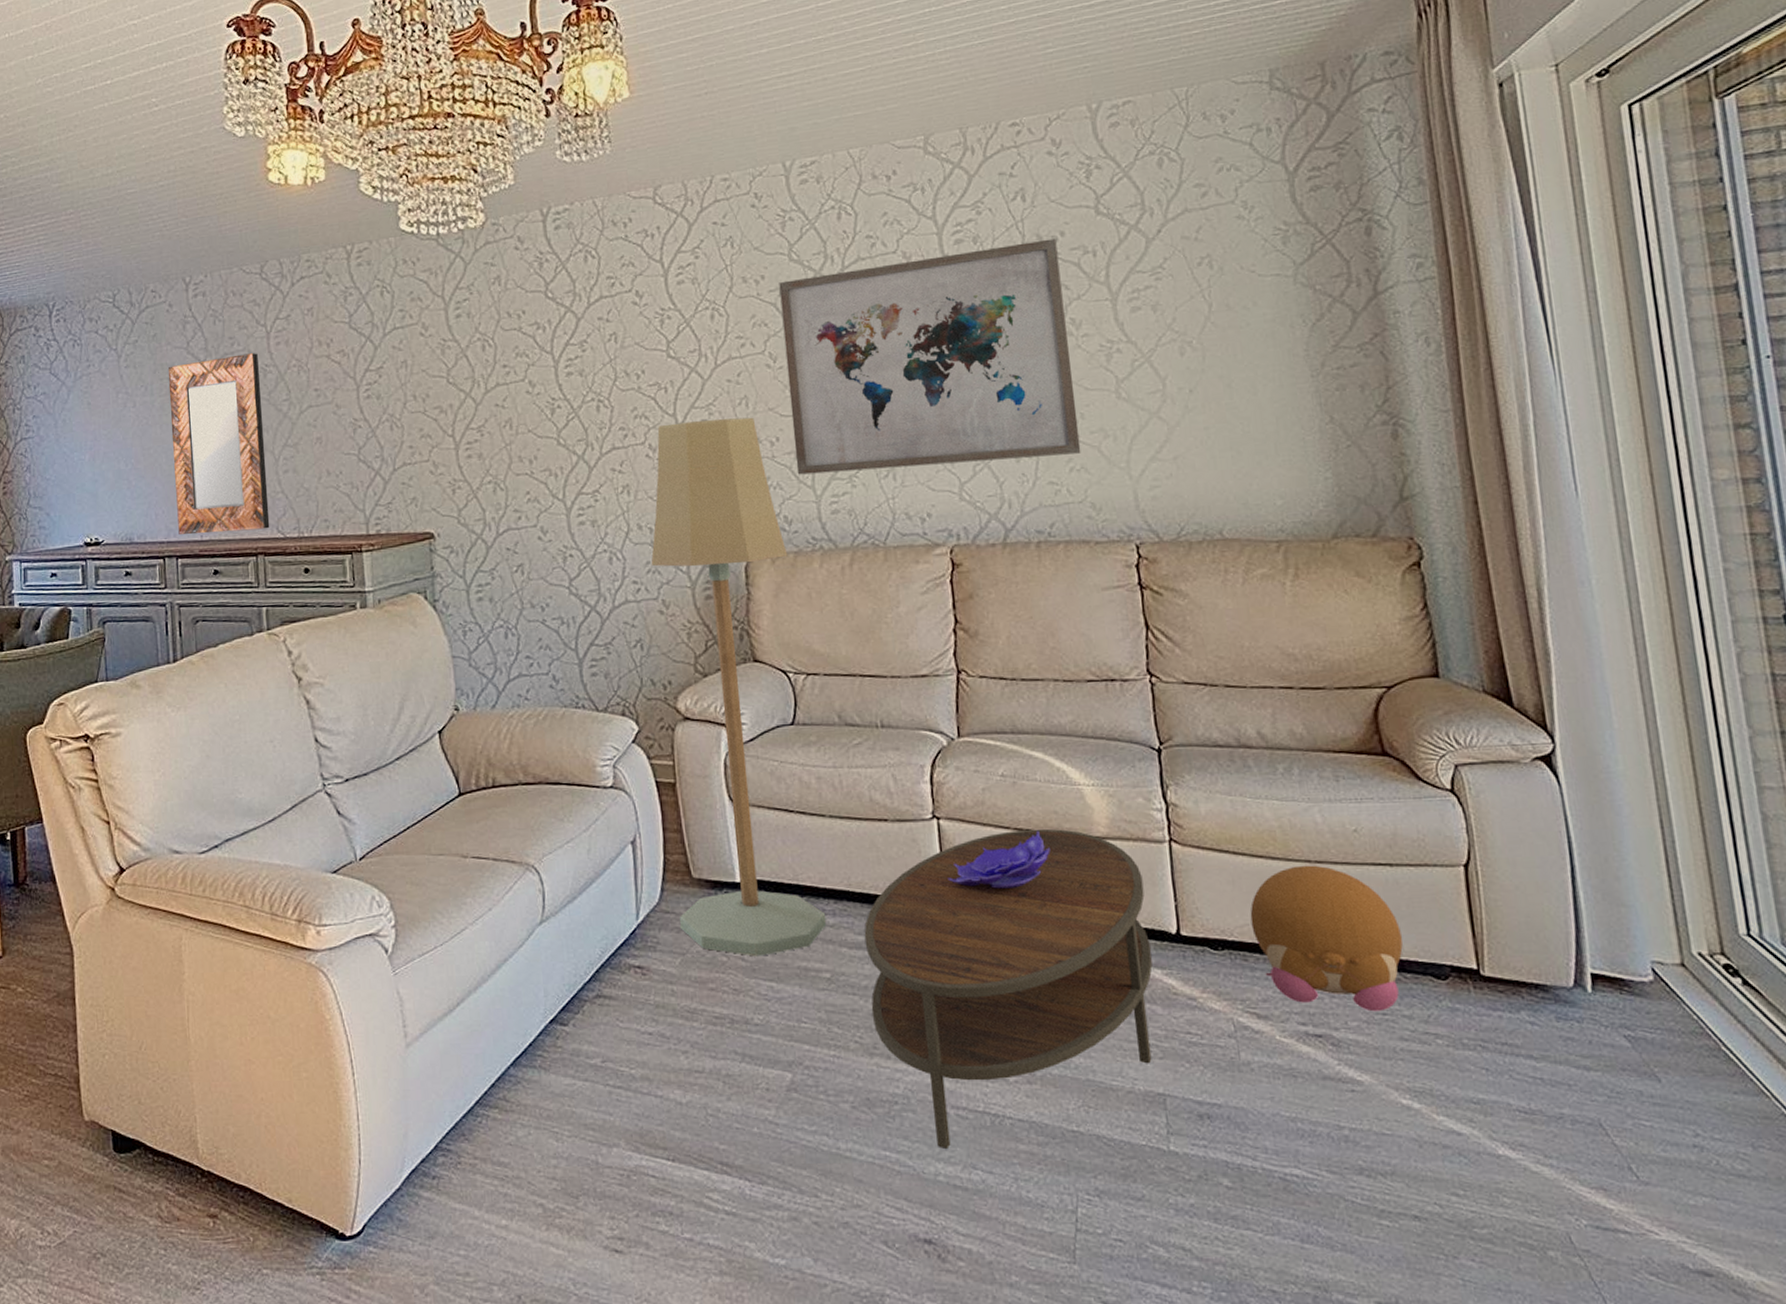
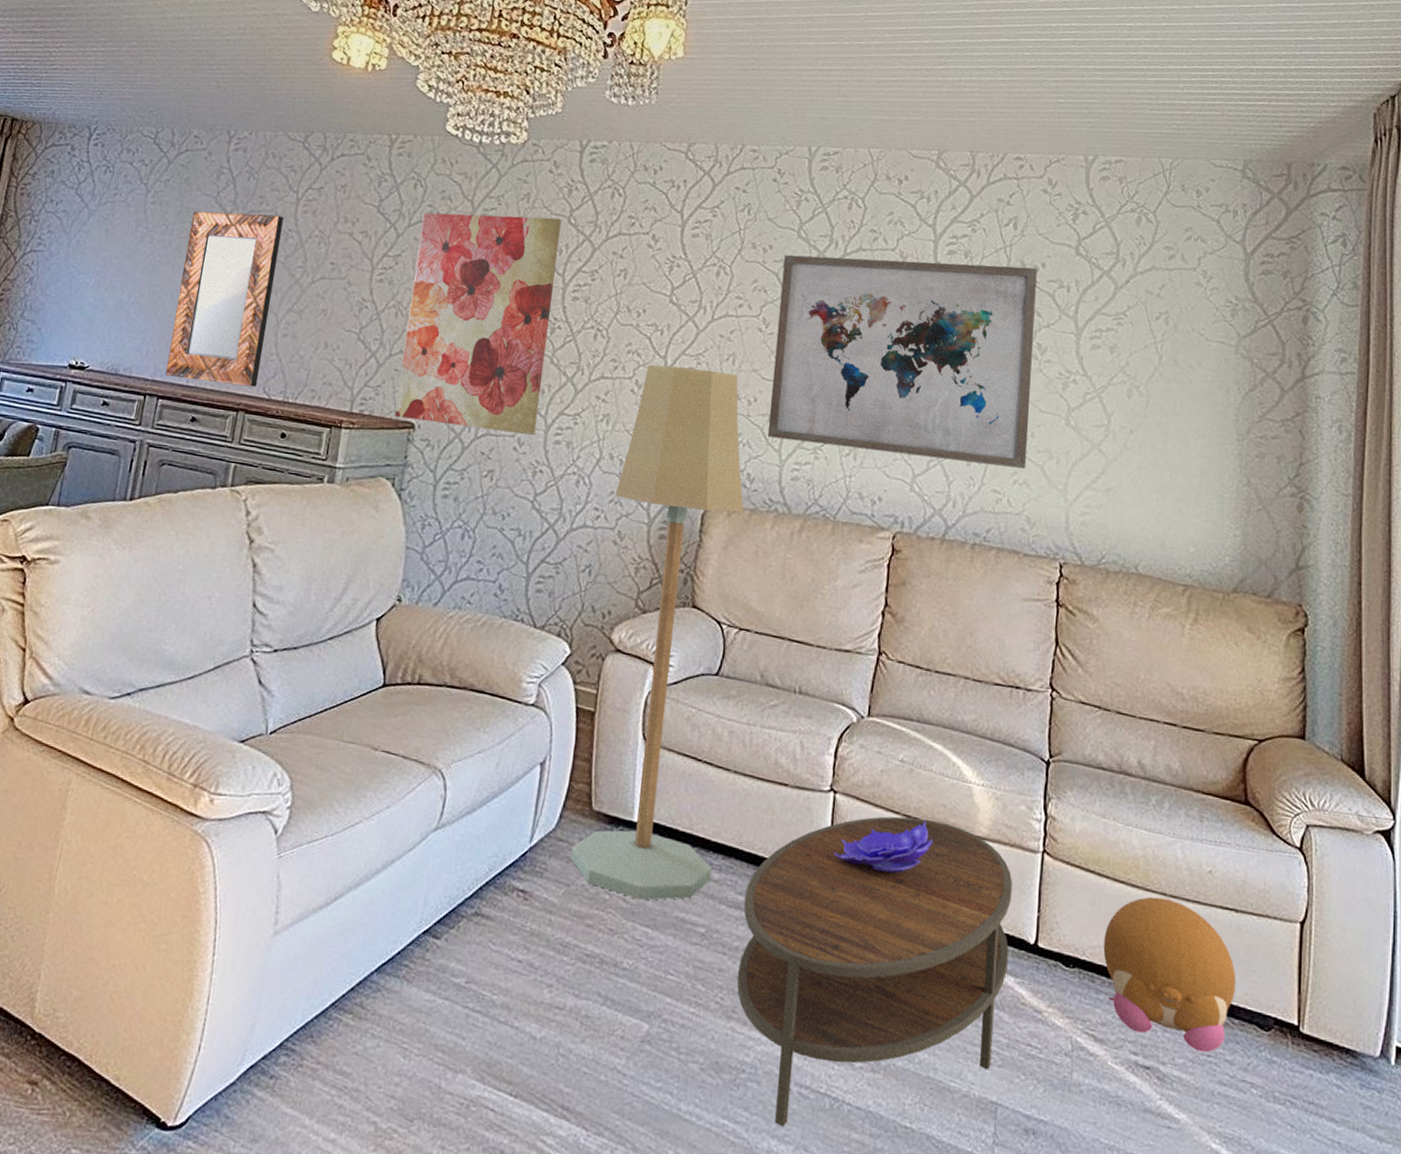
wall art: none [395,295,557,530] -> present [395,212,561,435]

